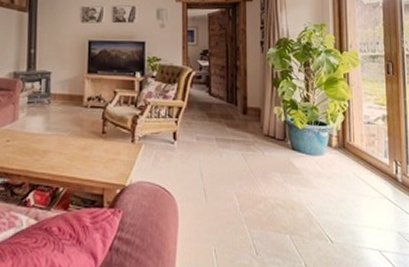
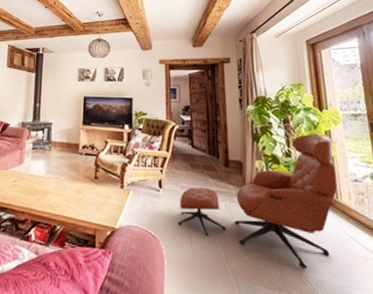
lounge chair: none [192,77,351,211] -> present [178,134,337,268]

